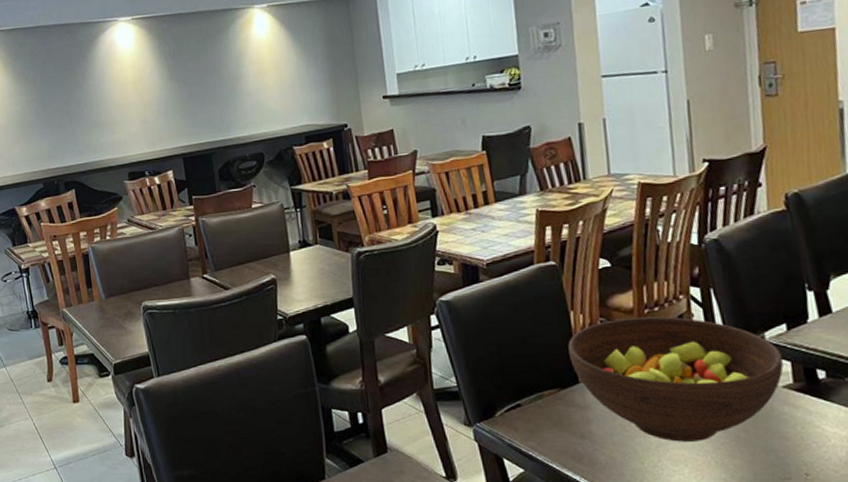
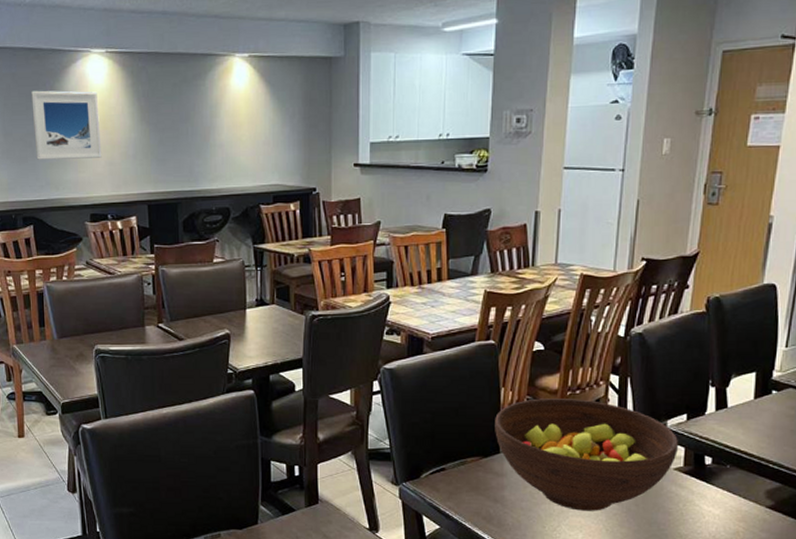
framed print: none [65,56,135,126] -> present [31,90,102,160]

